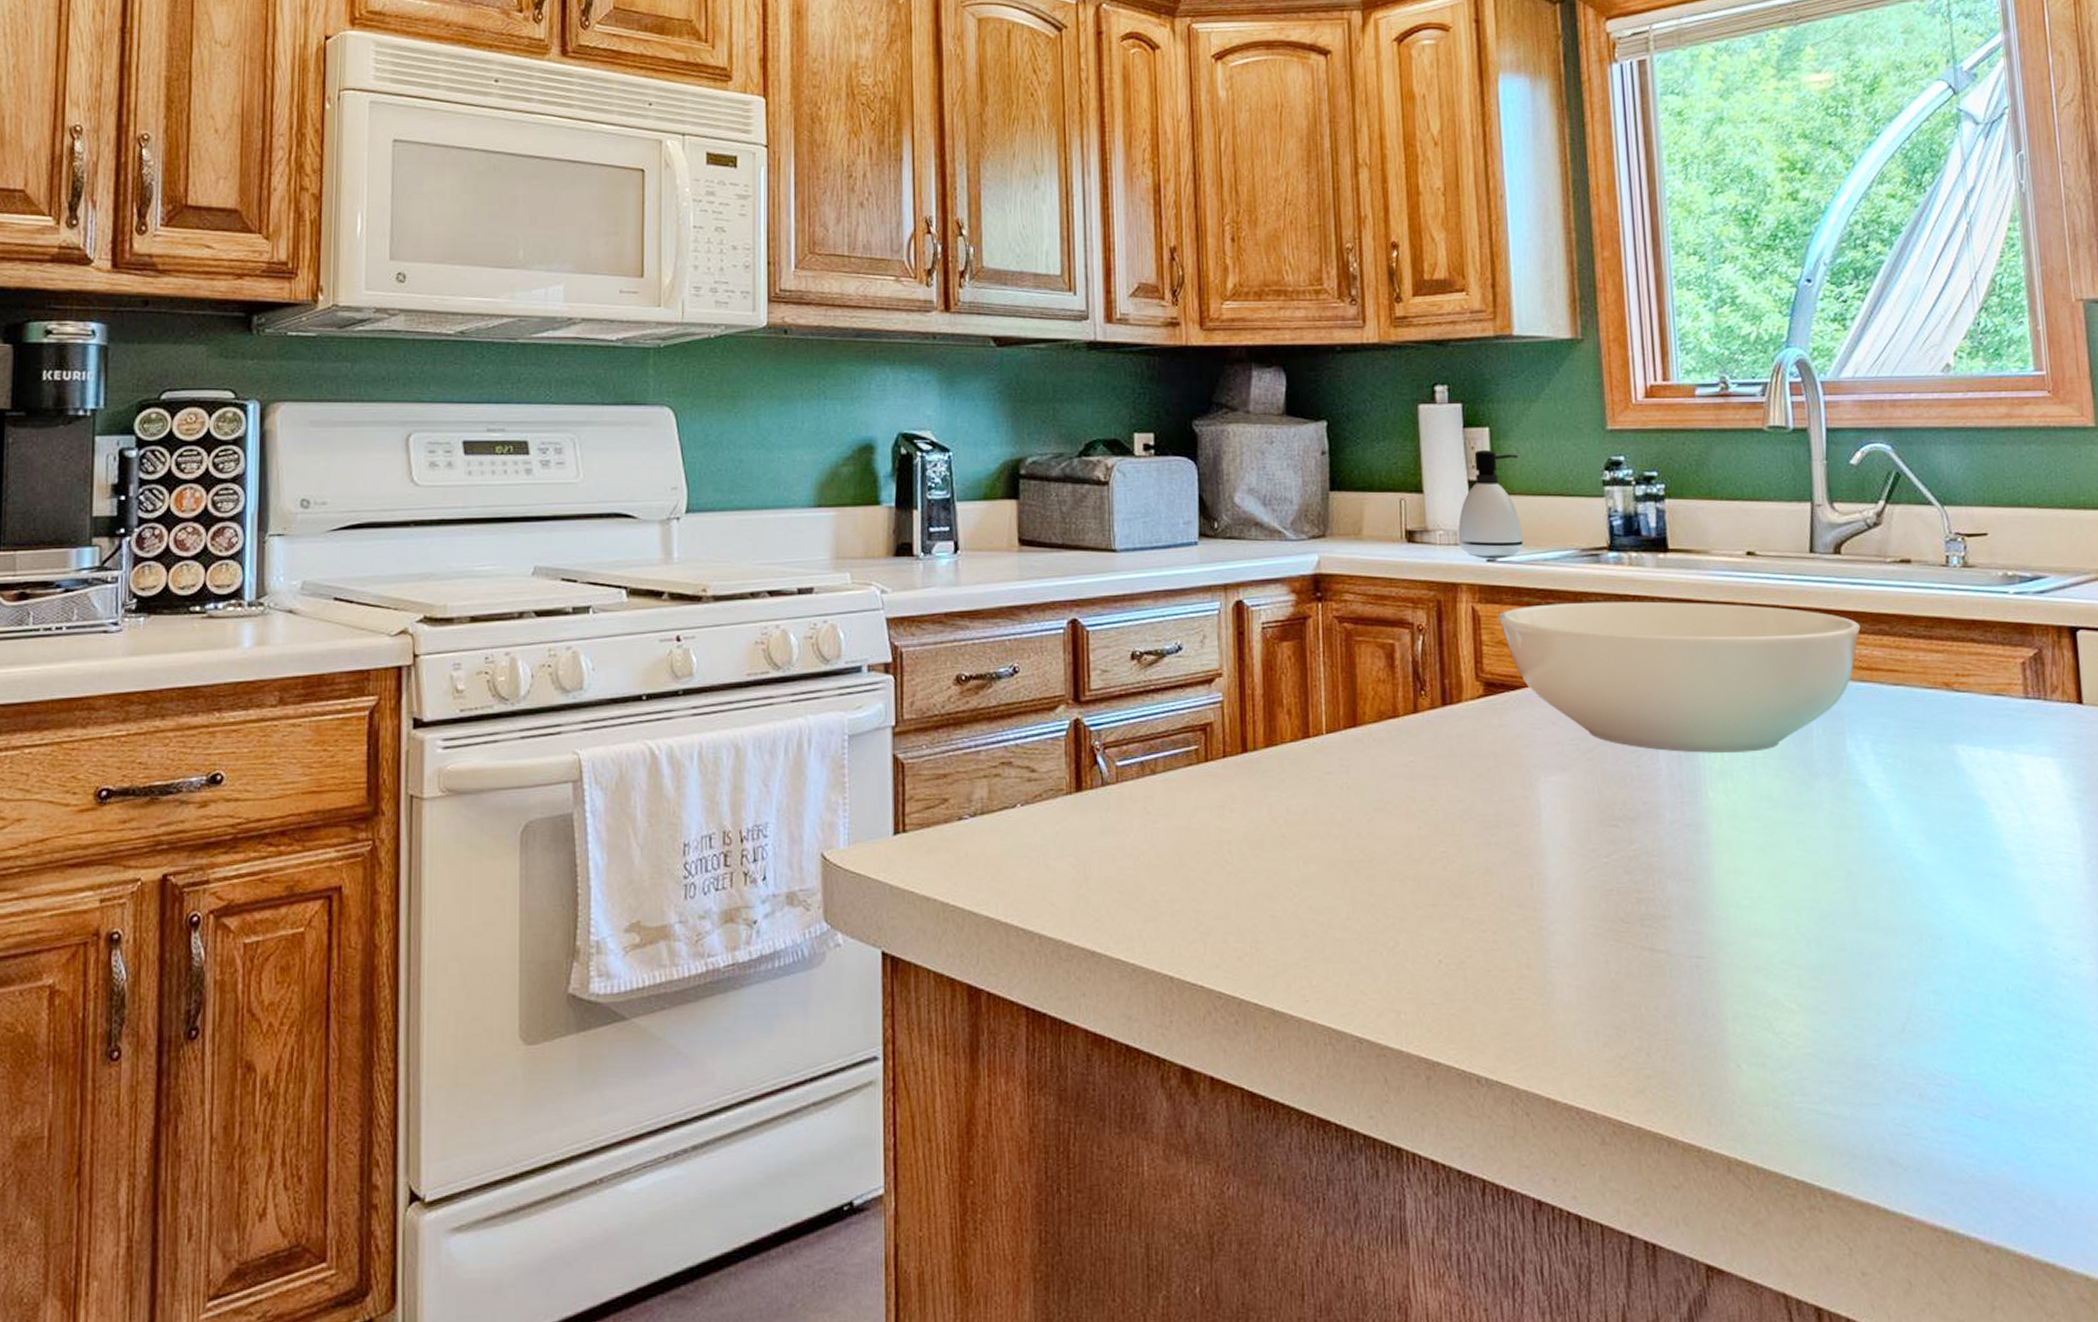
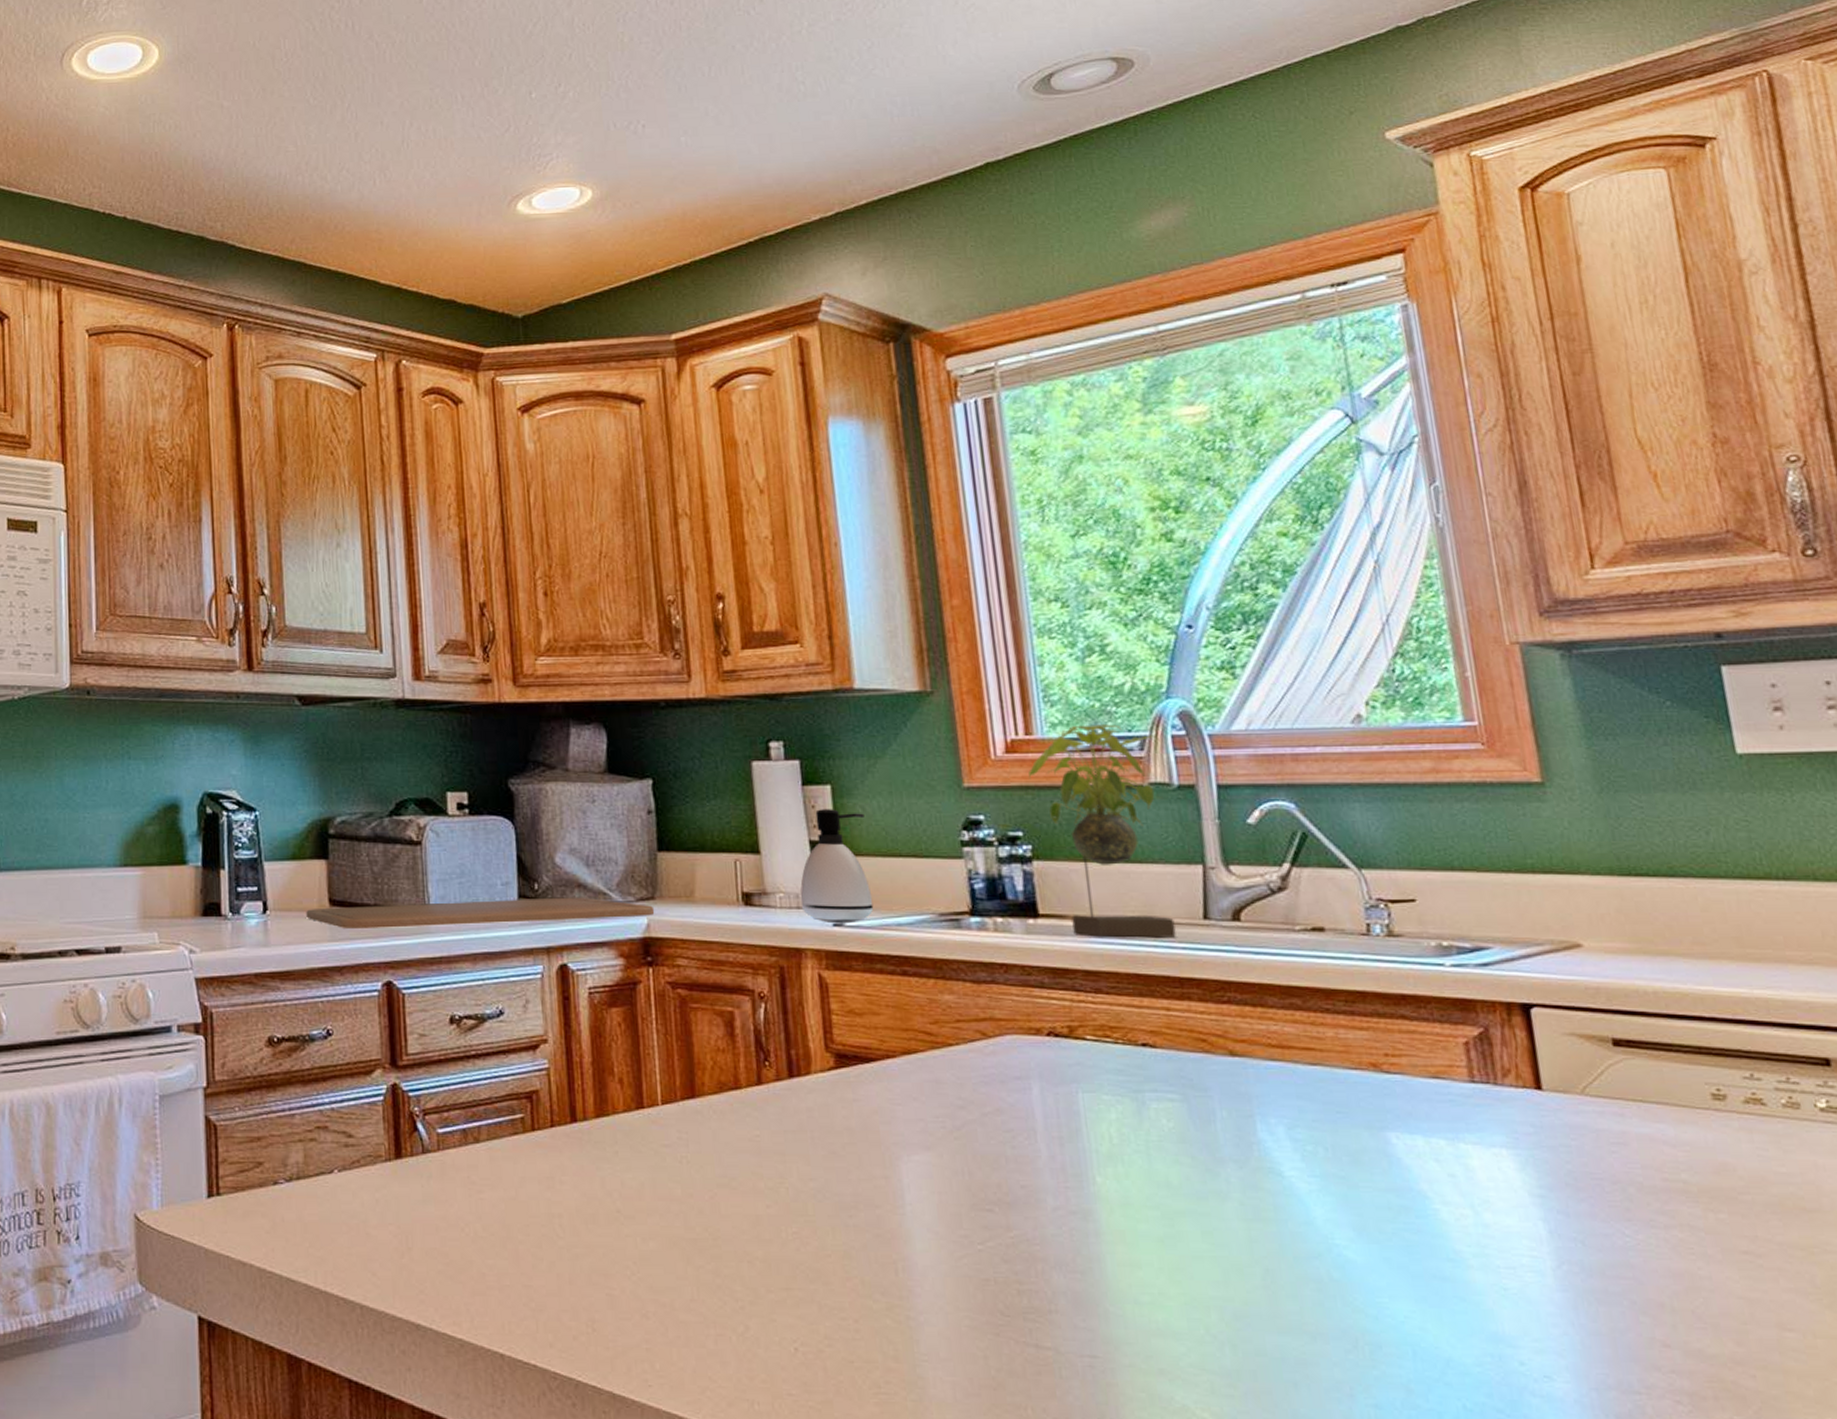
chopping board: none [996,535,1325,567] -> present [306,897,655,928]
bowl: present [1497,601,1860,753] -> none [847,970,1267,1135]
plant: none [1664,371,1786,571] -> present [1028,724,1176,938]

